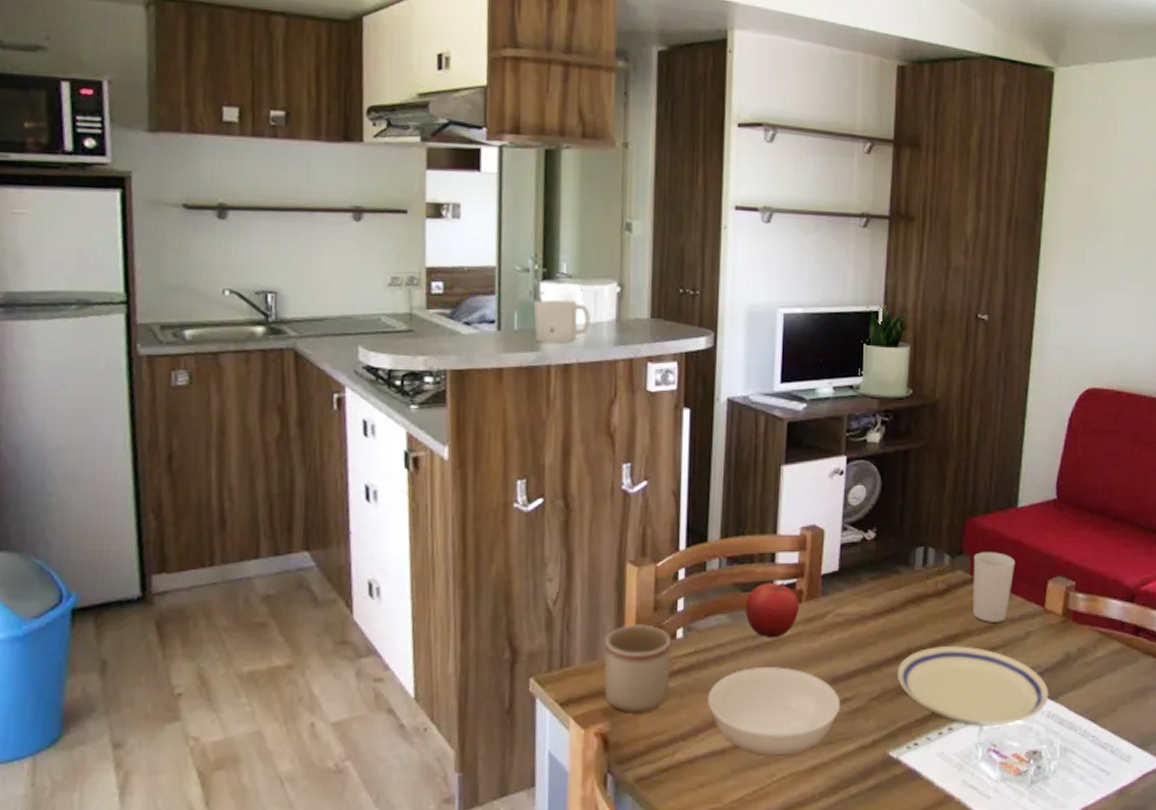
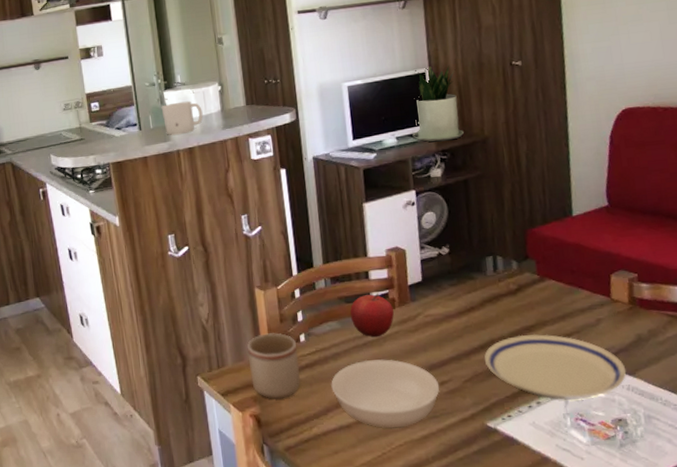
cup: present [972,552,1016,622] -> none [538,255,578,314]

